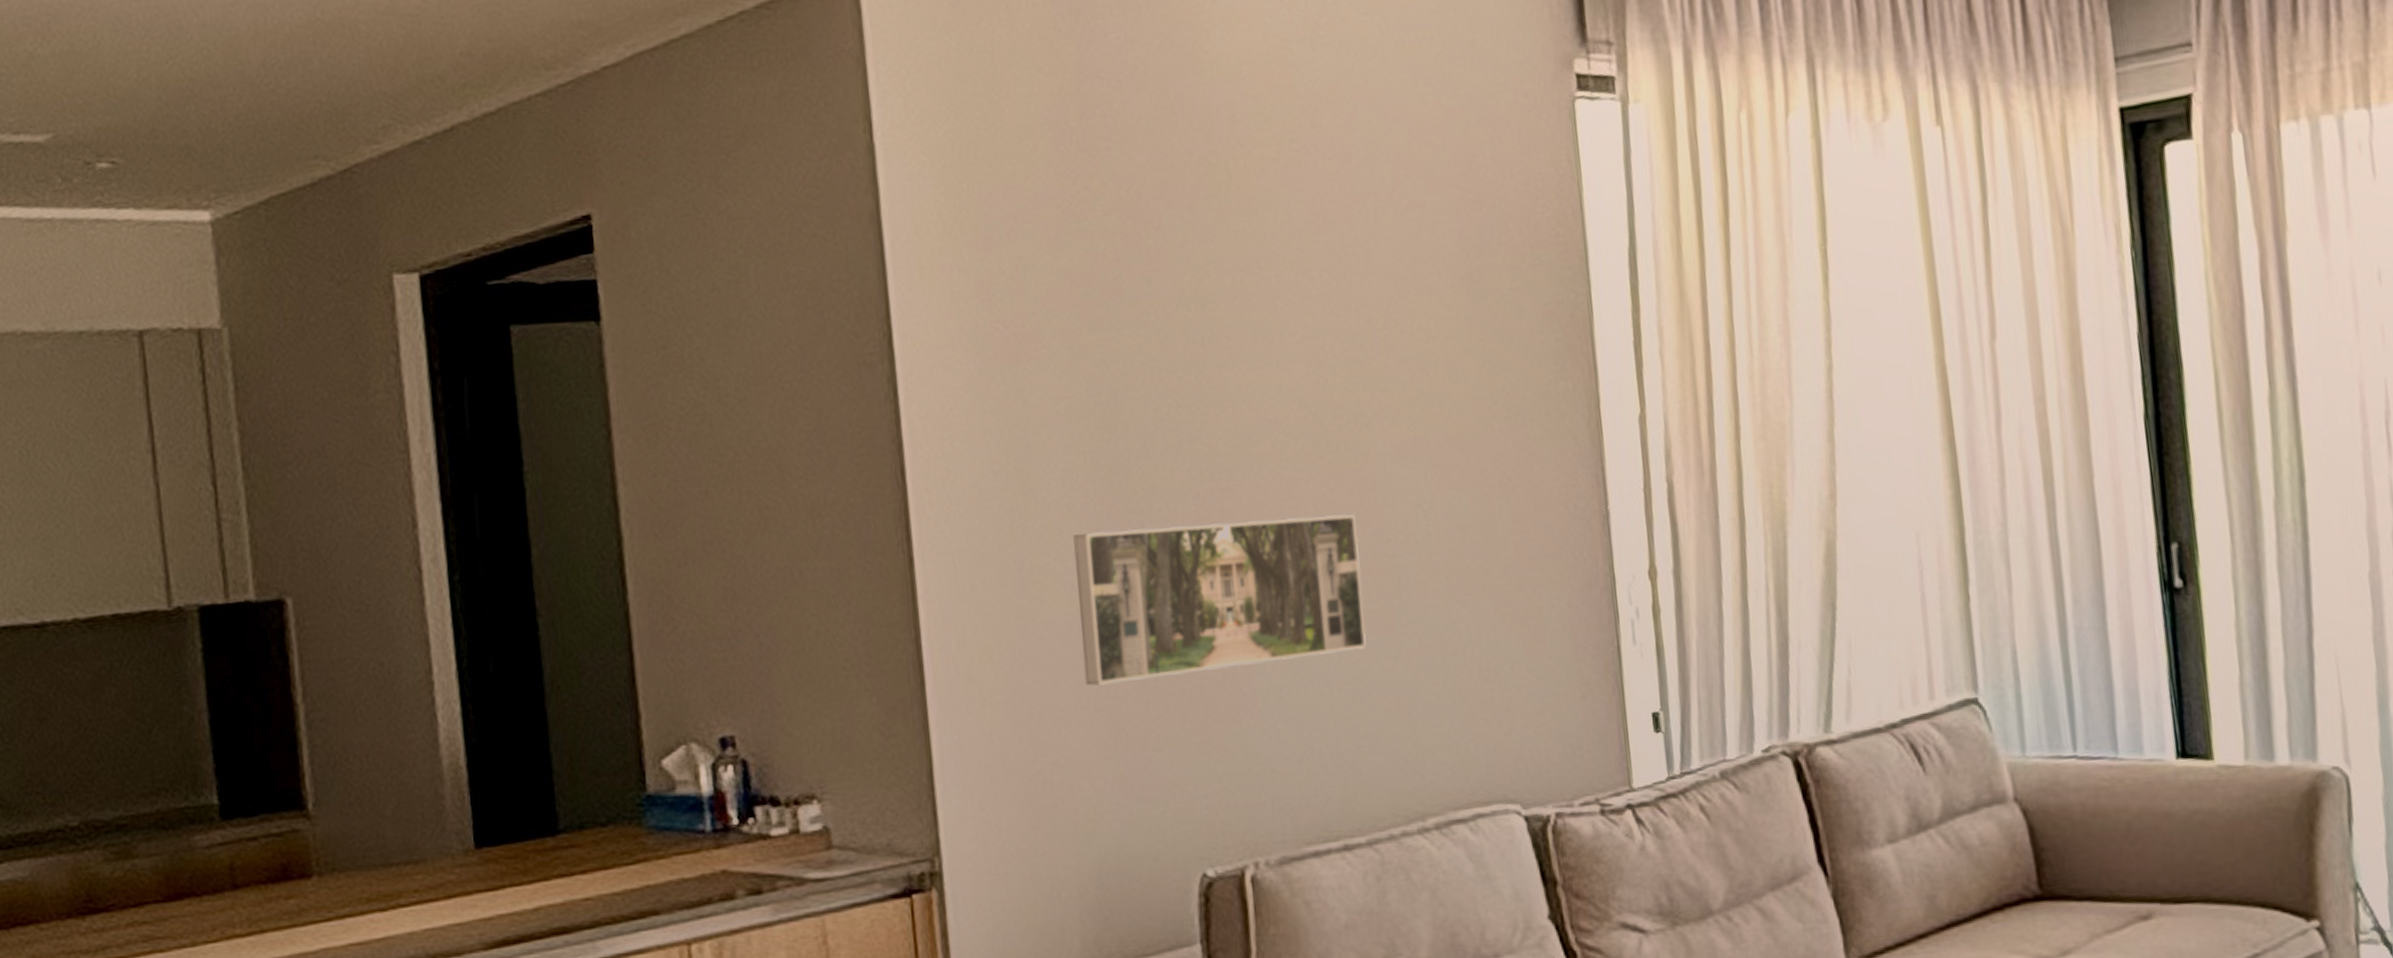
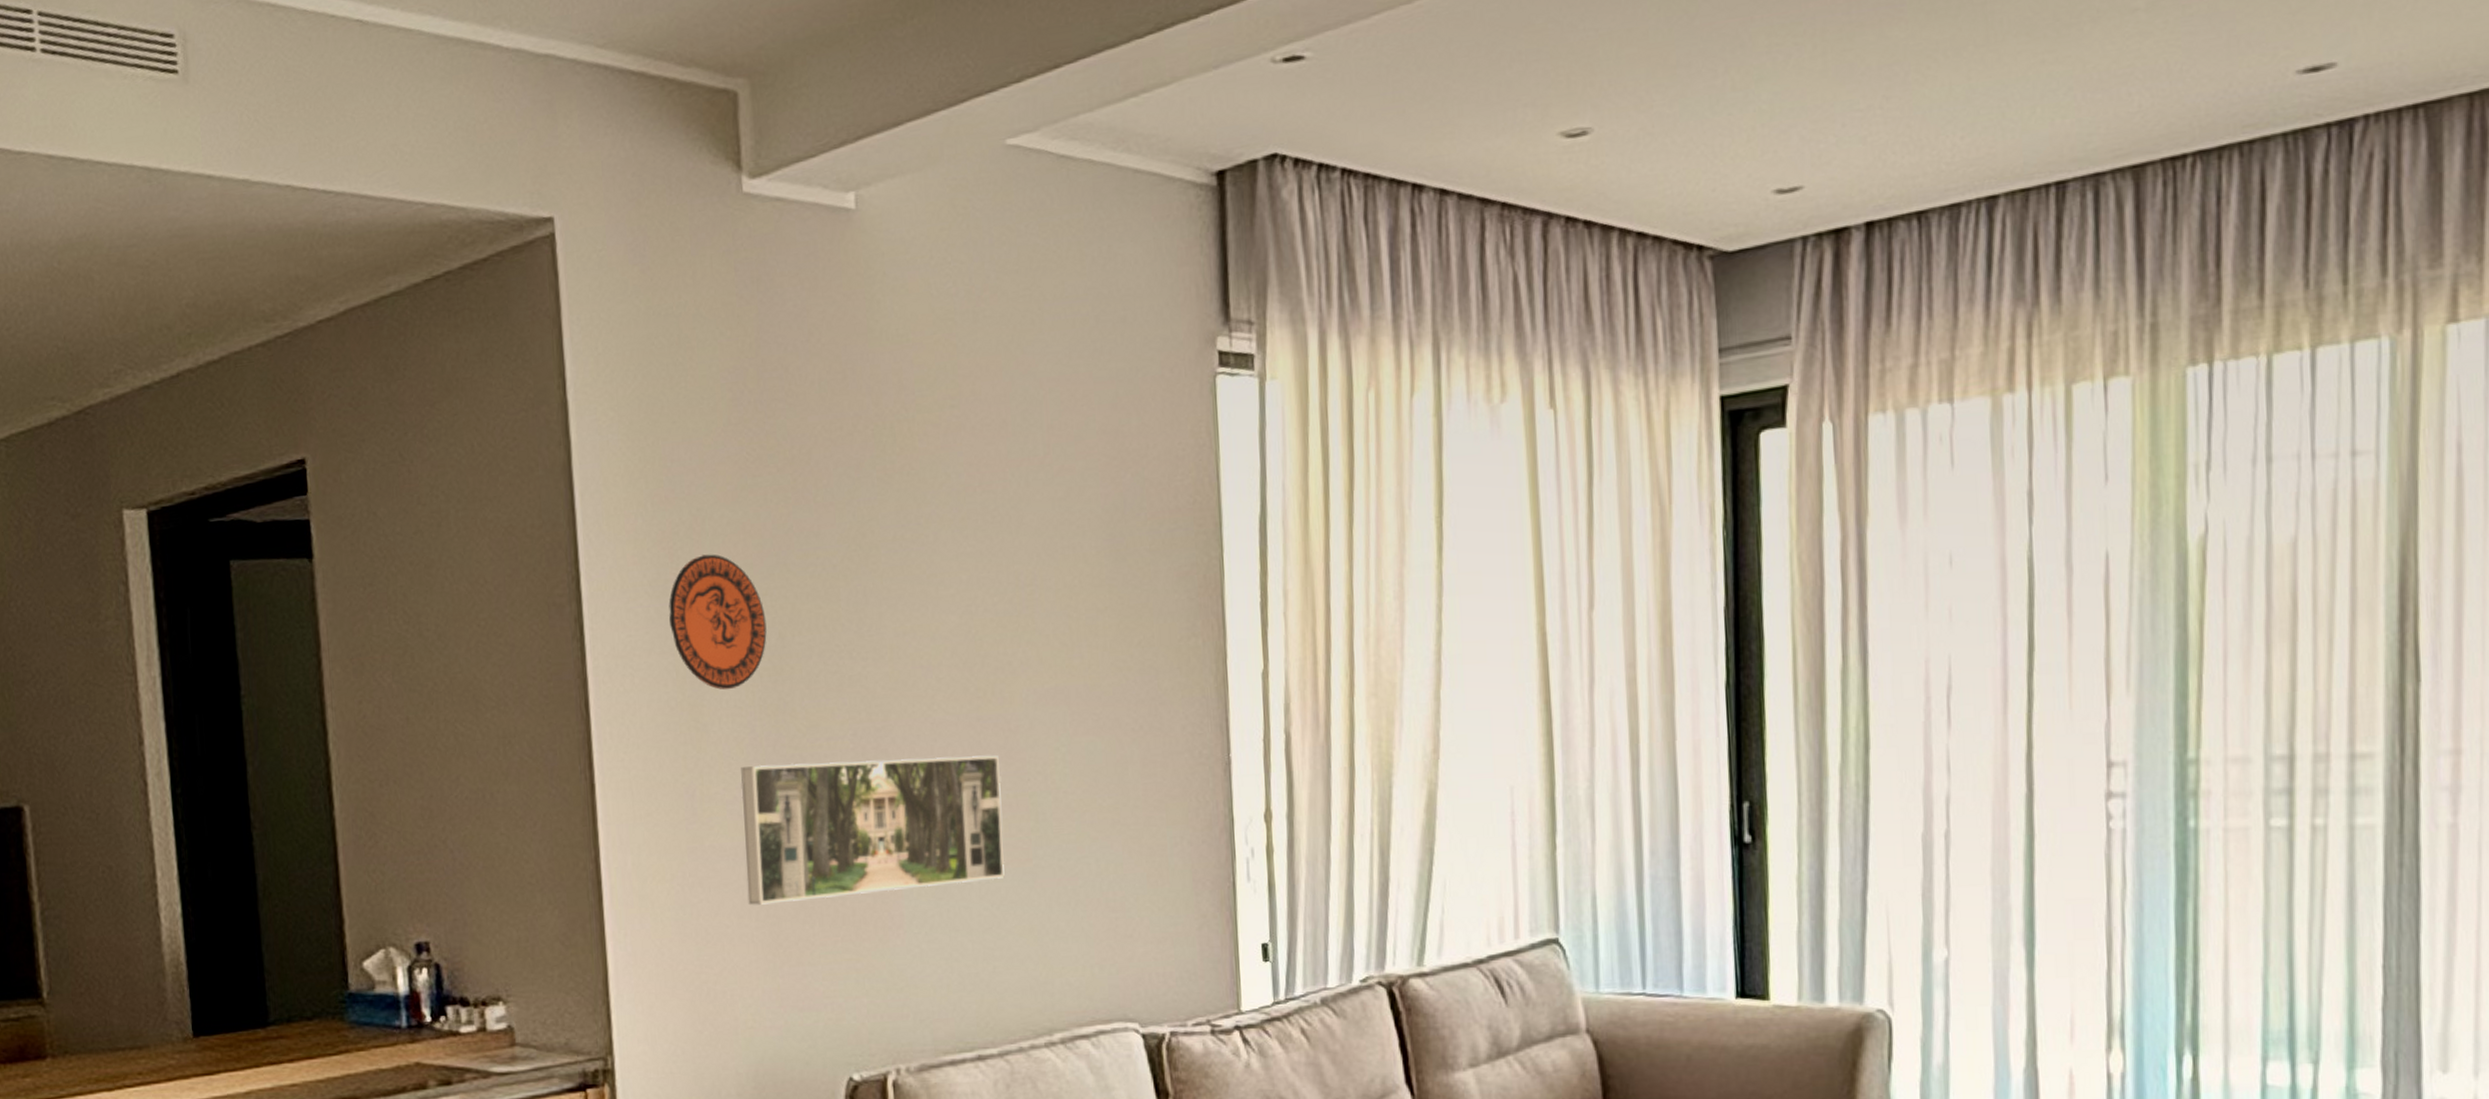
decorative plate: none [989,305,1098,452] -> present [669,554,767,690]

